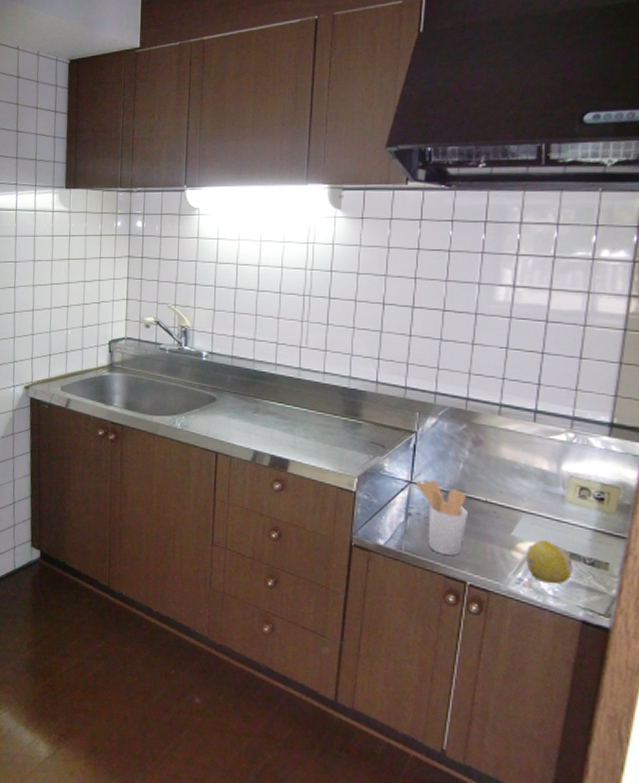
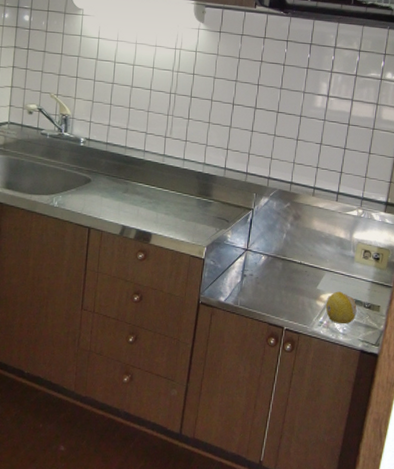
utensil holder: present [415,480,468,555] -> none [250,248,287,307]

